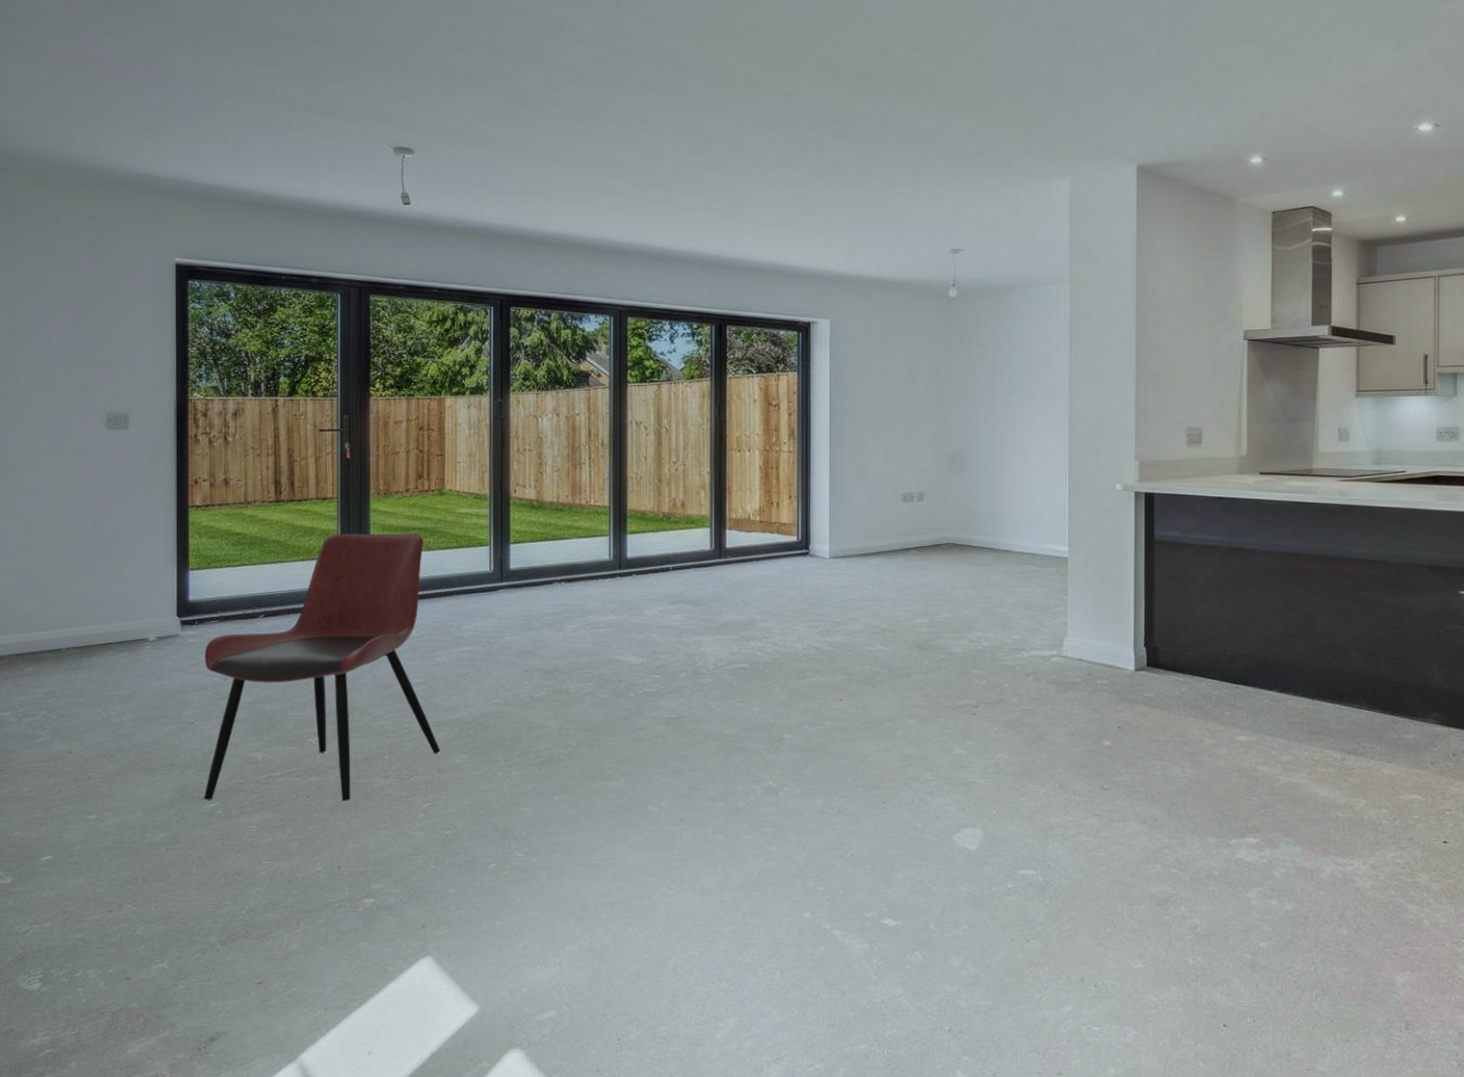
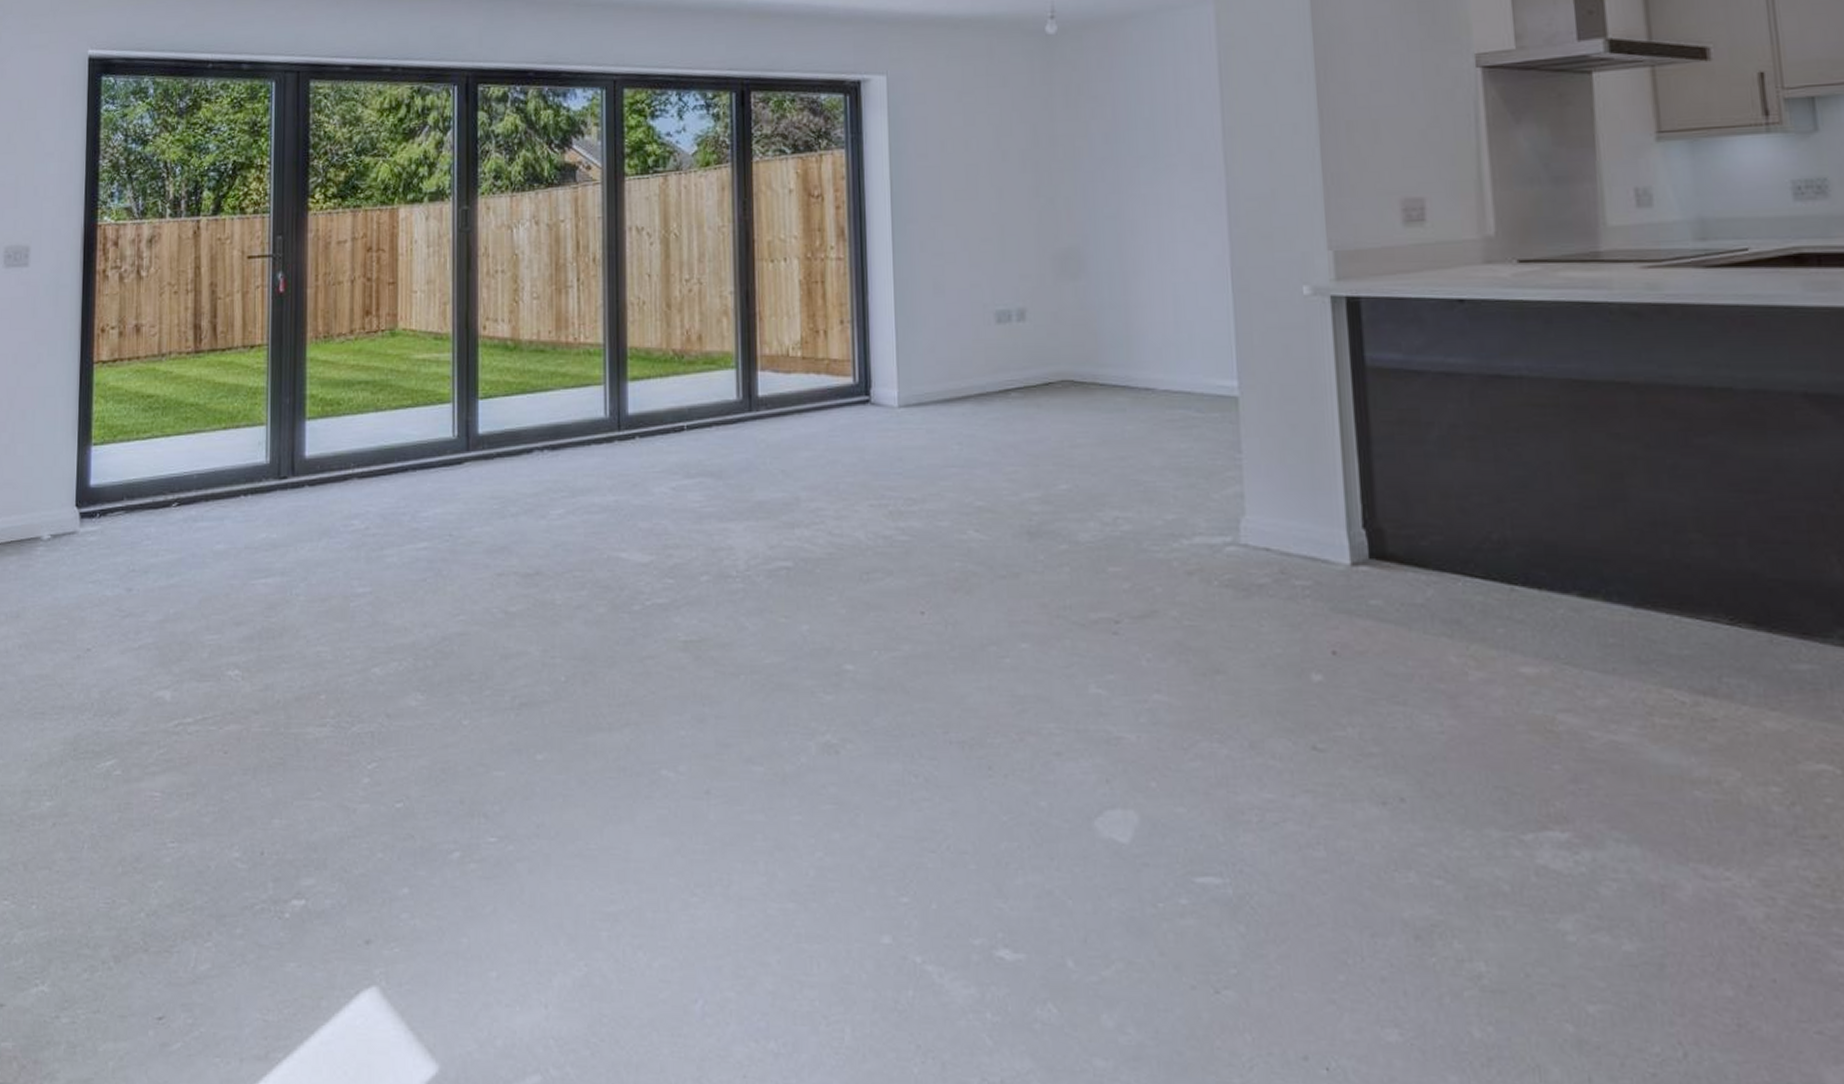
dining chair: present [203,533,440,802] -> none [99,389,390,760]

